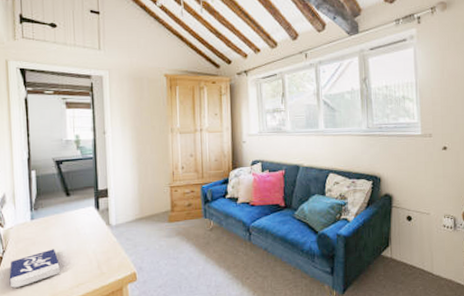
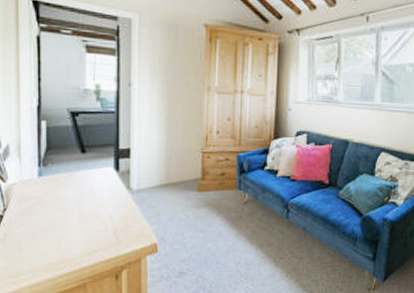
book: present [9,249,60,288] -> none [10,211,70,251]

